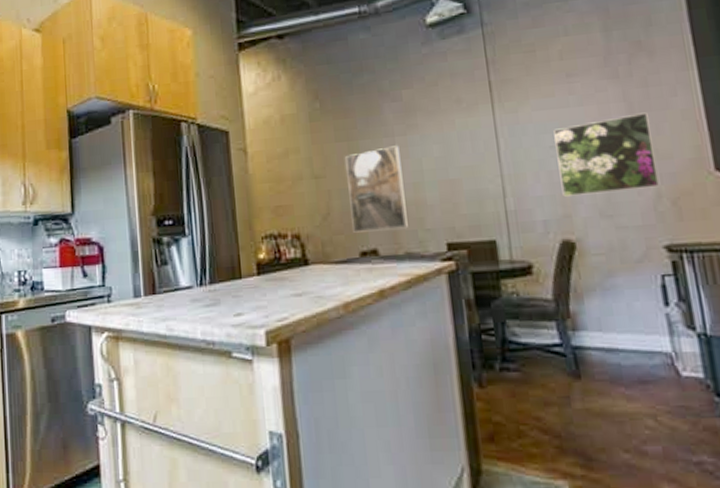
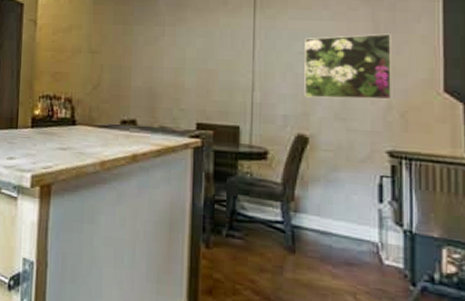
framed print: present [345,145,408,233] -> none [117,34,168,105]

